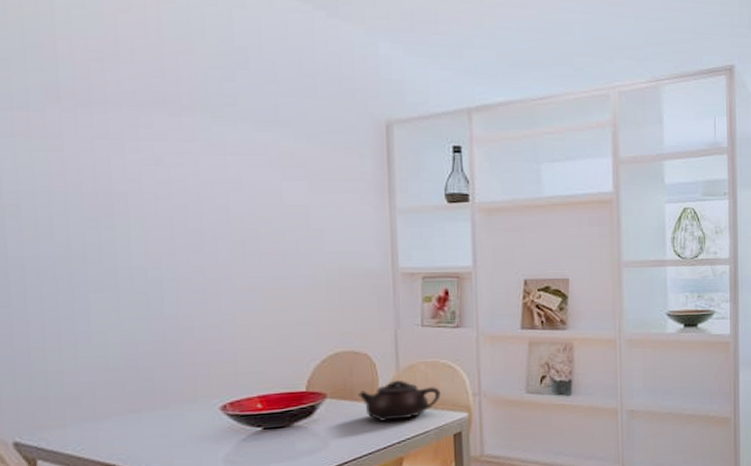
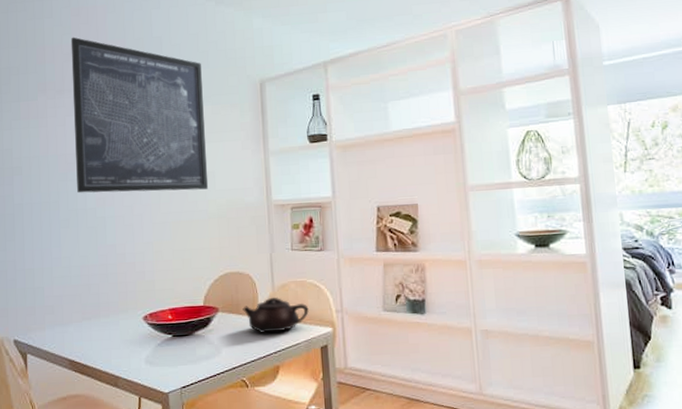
wall art: none [101,27,315,251] -> present [70,37,209,193]

